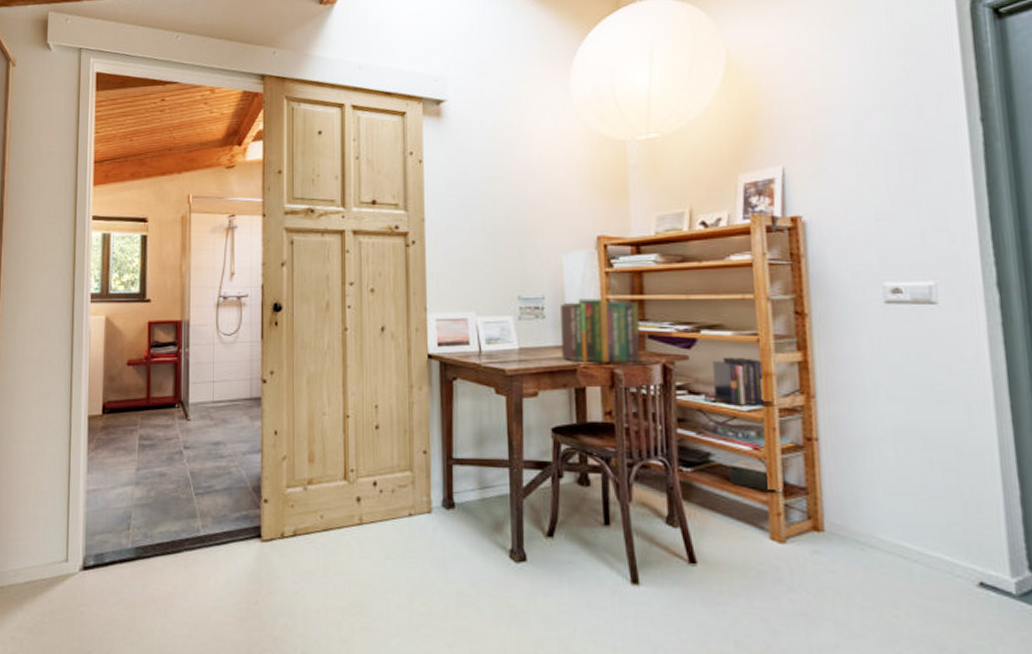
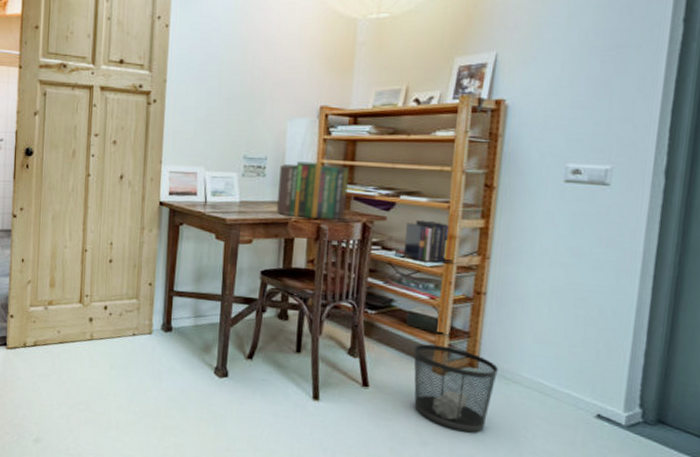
waste bin: none [744,505,849,616] -> present [414,344,498,433]

